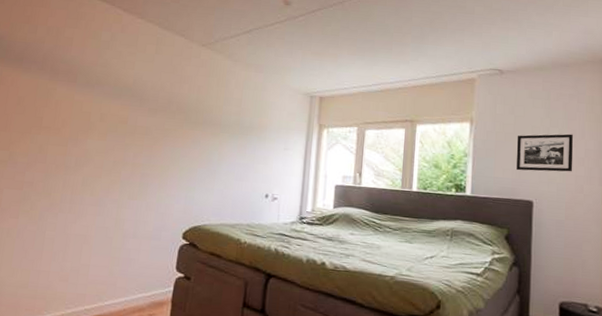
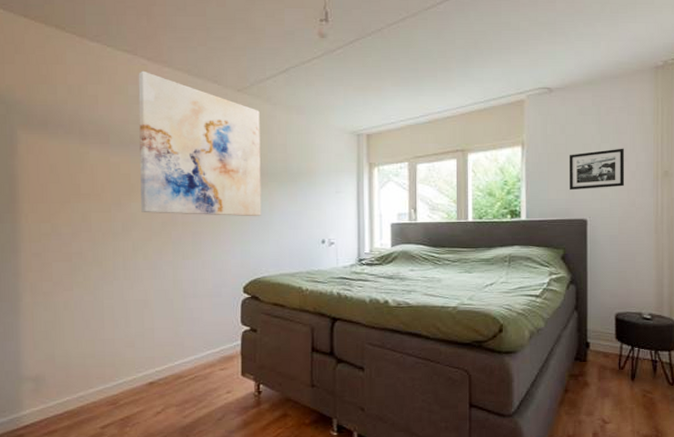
wall art: none [96,19,221,166] -> present [138,70,262,217]

